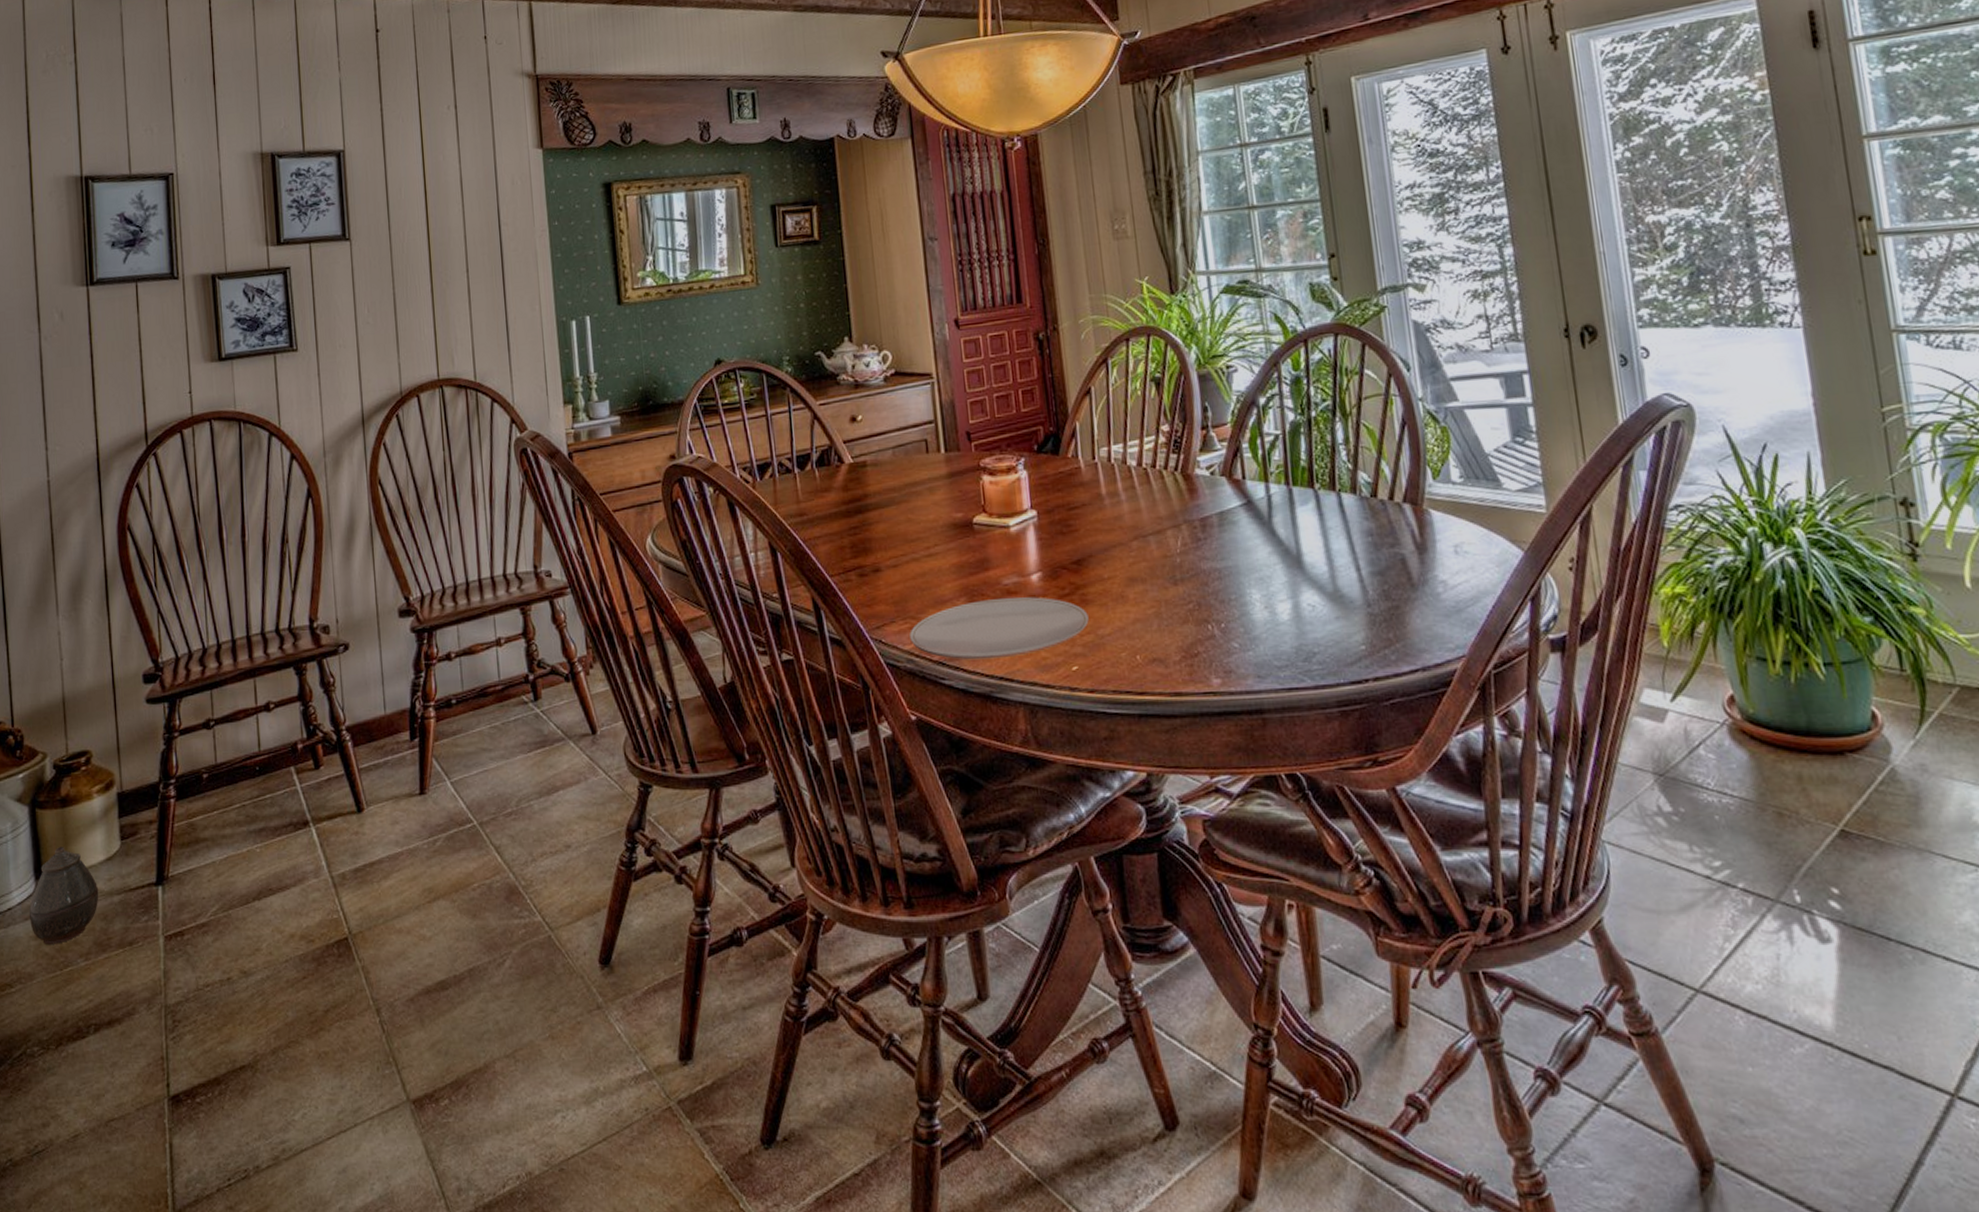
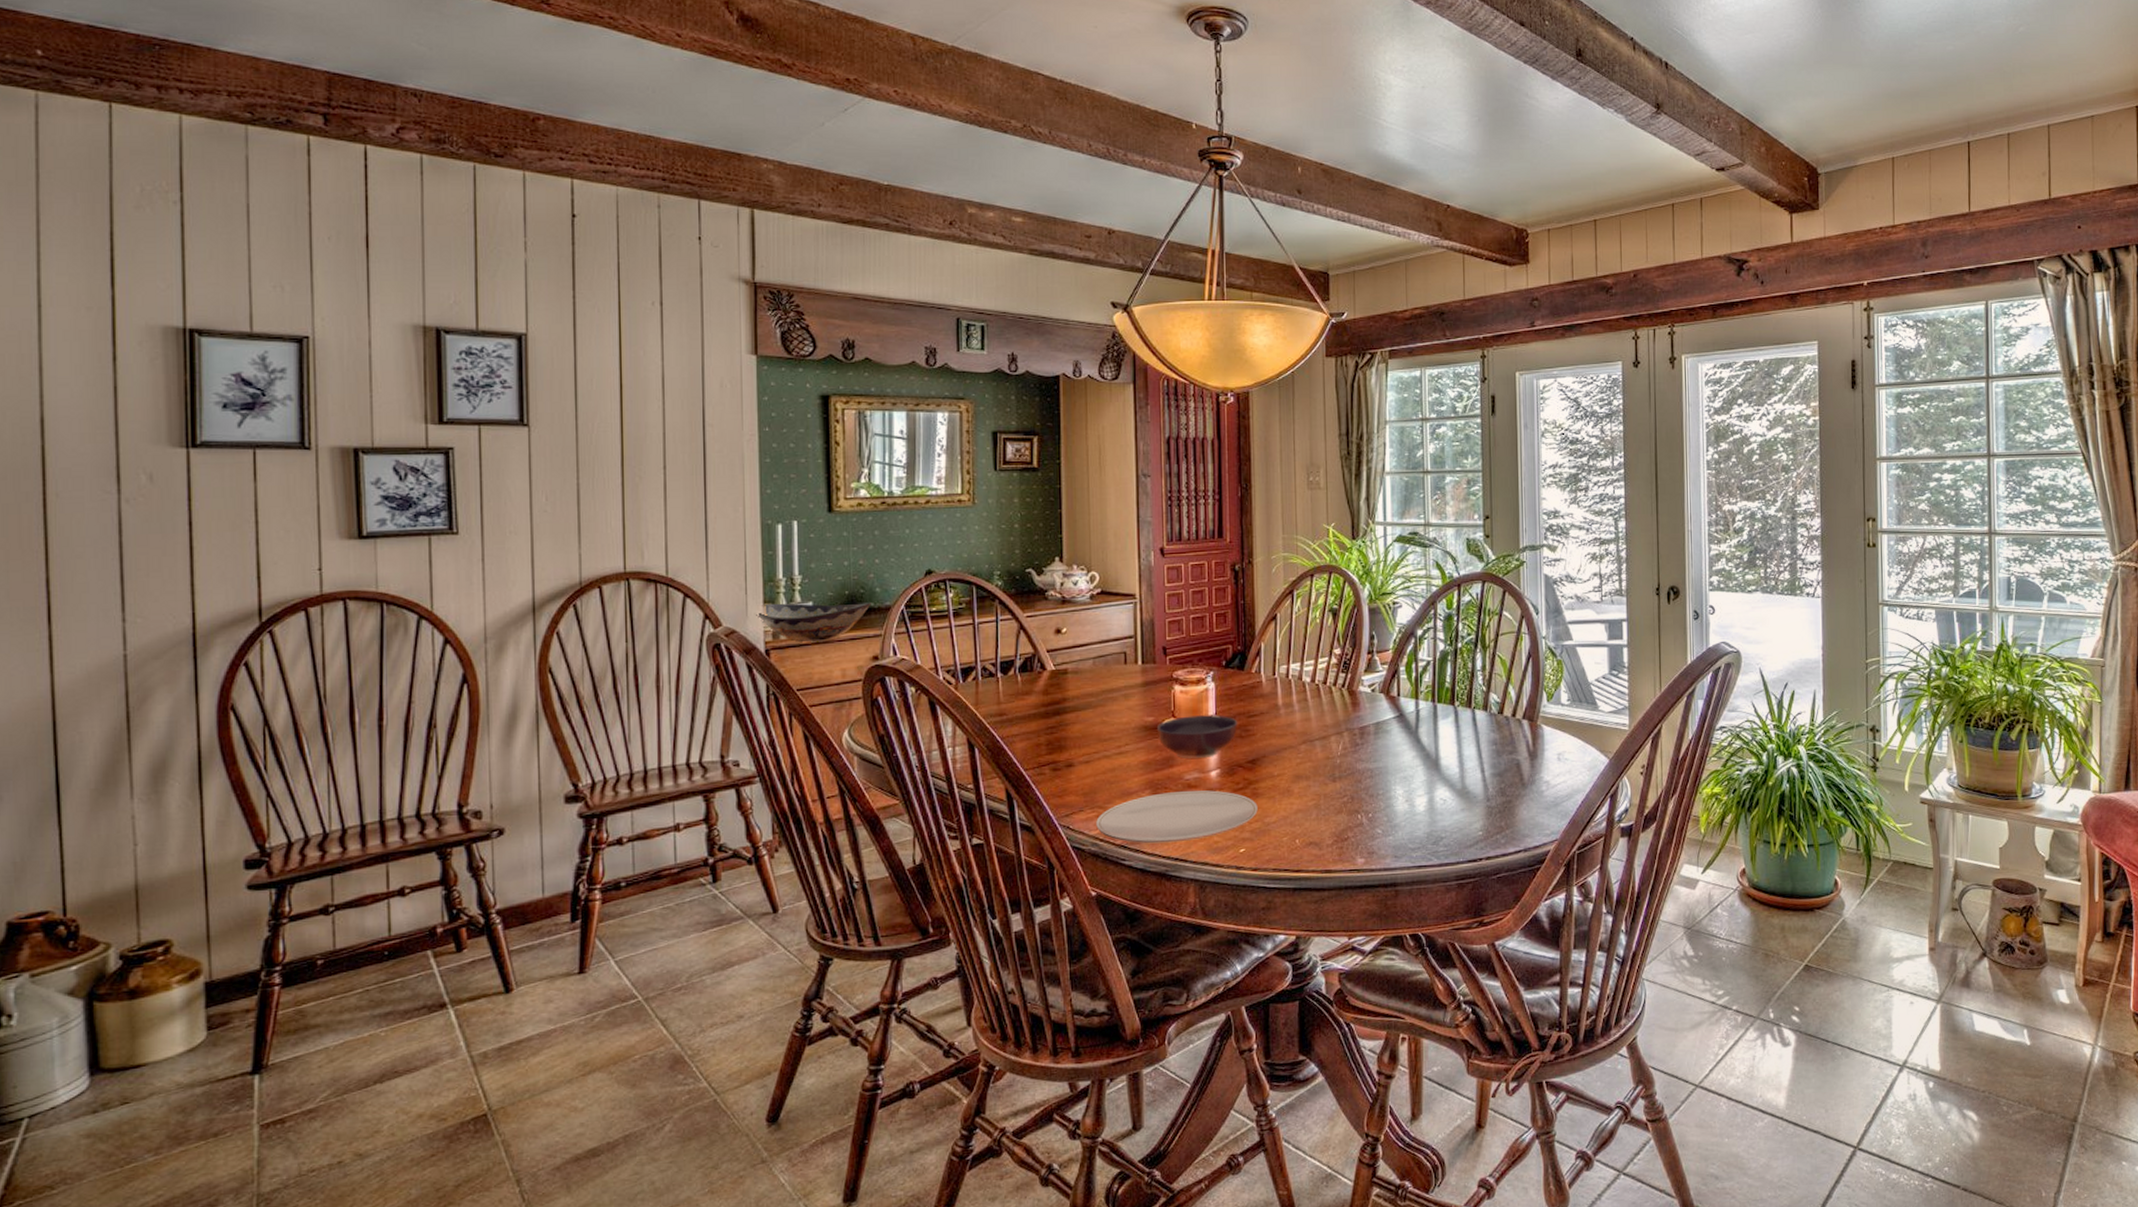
decorative jar: present [29,847,99,944] -> none [79,1040,176,1142]
decorative bowl: none [558,396,665,443] -> present [756,601,871,642]
bowl: none [967,508,1058,560] -> present [1156,715,1238,759]

